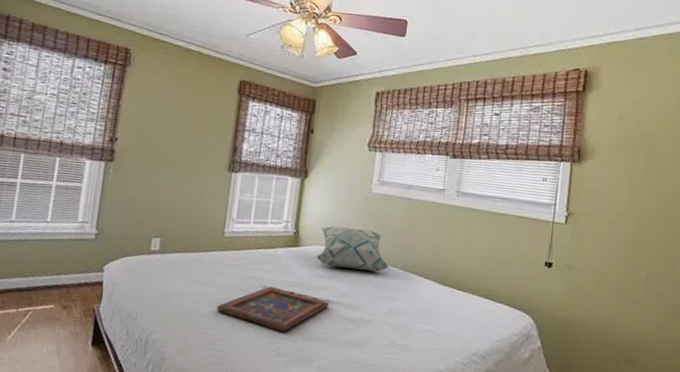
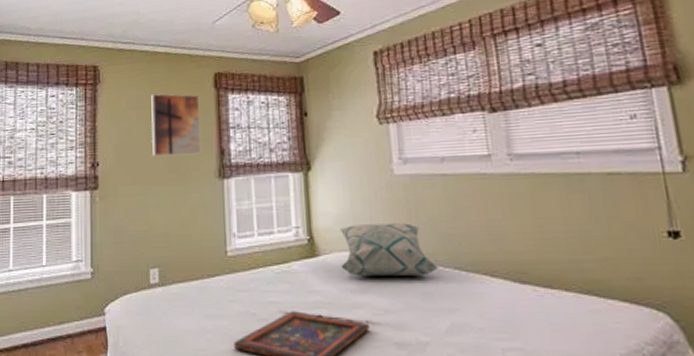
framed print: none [171,87,223,148] -> present [151,93,202,156]

